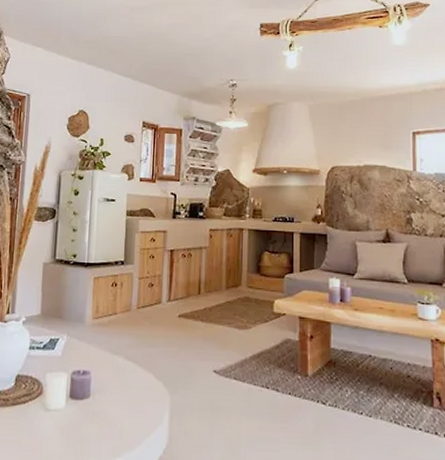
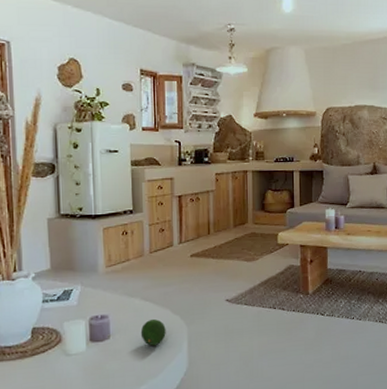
fruit: none [121,381,147,413] -> present [140,318,166,346]

